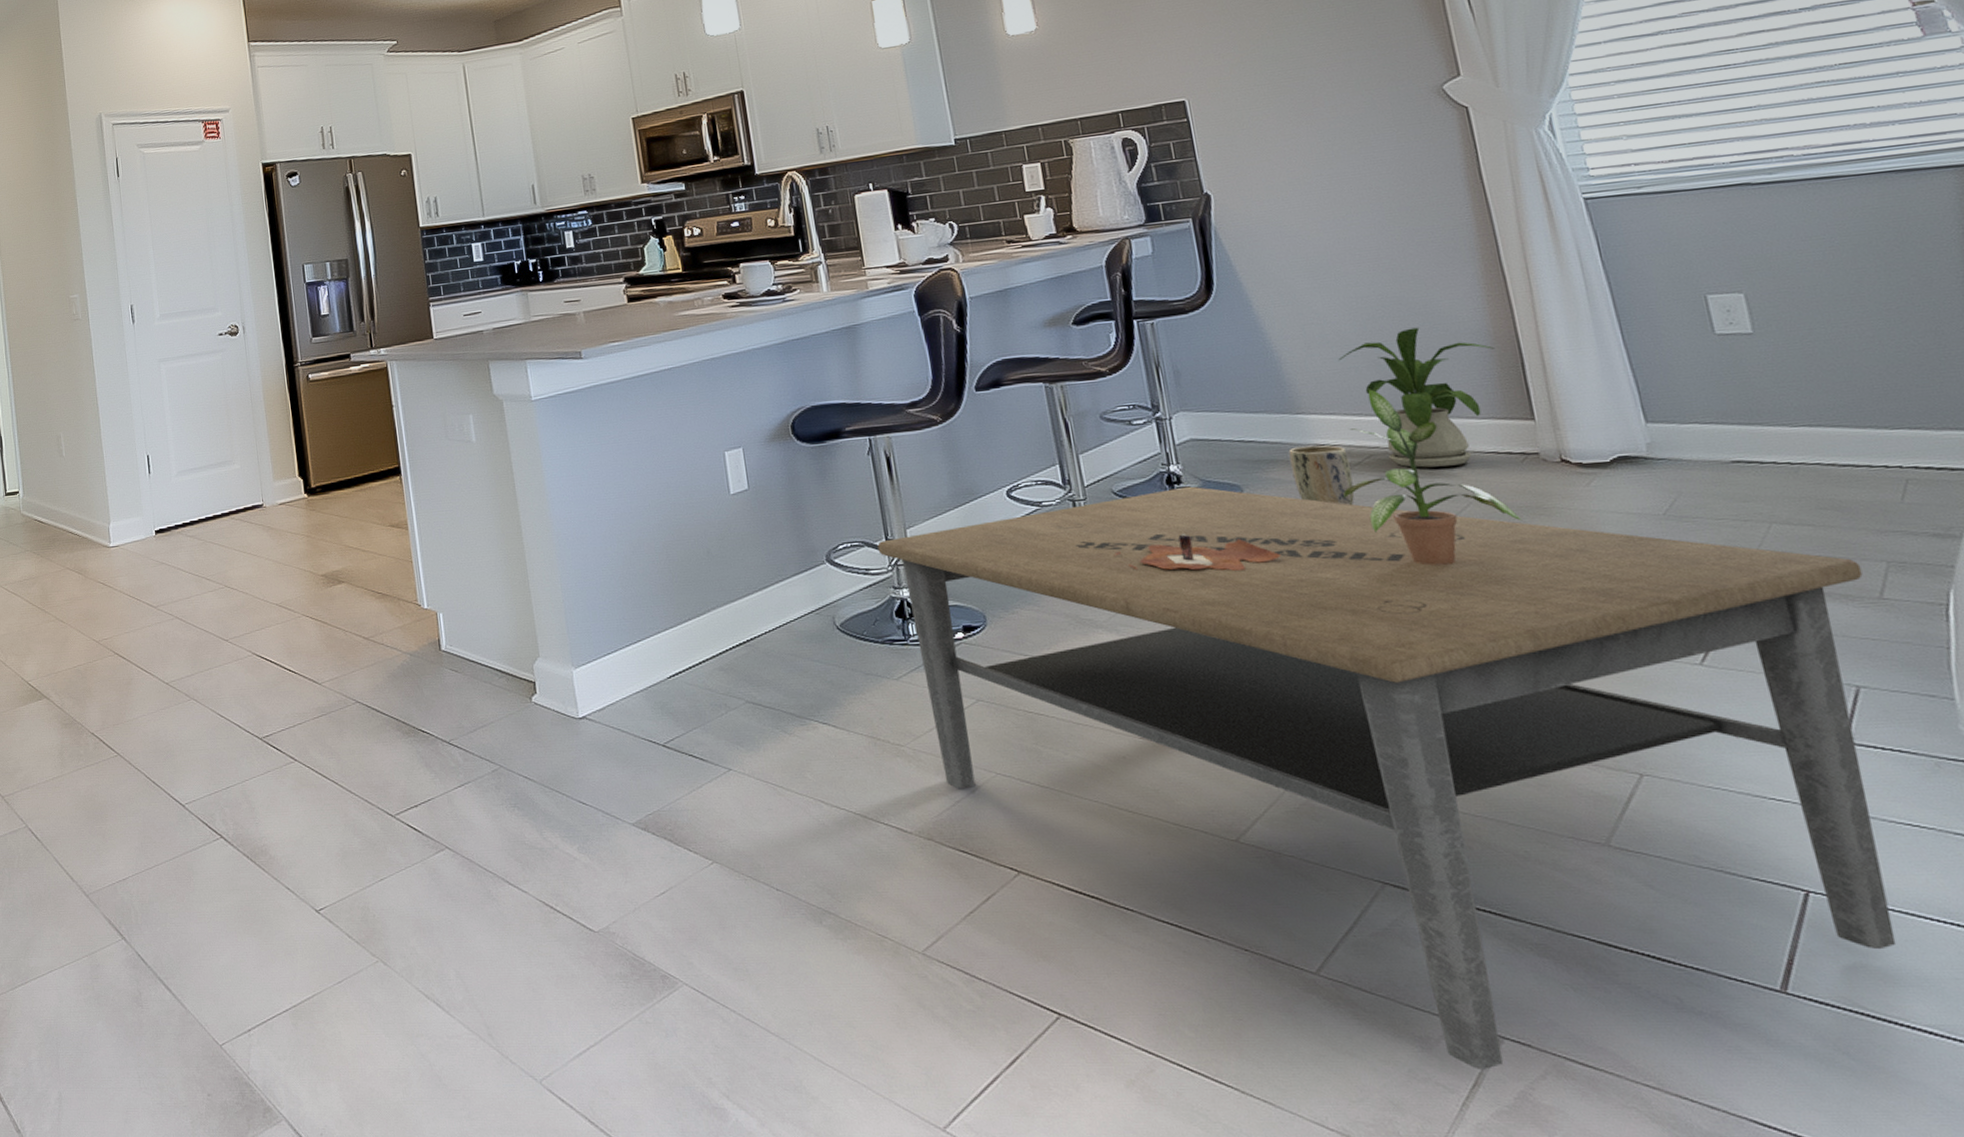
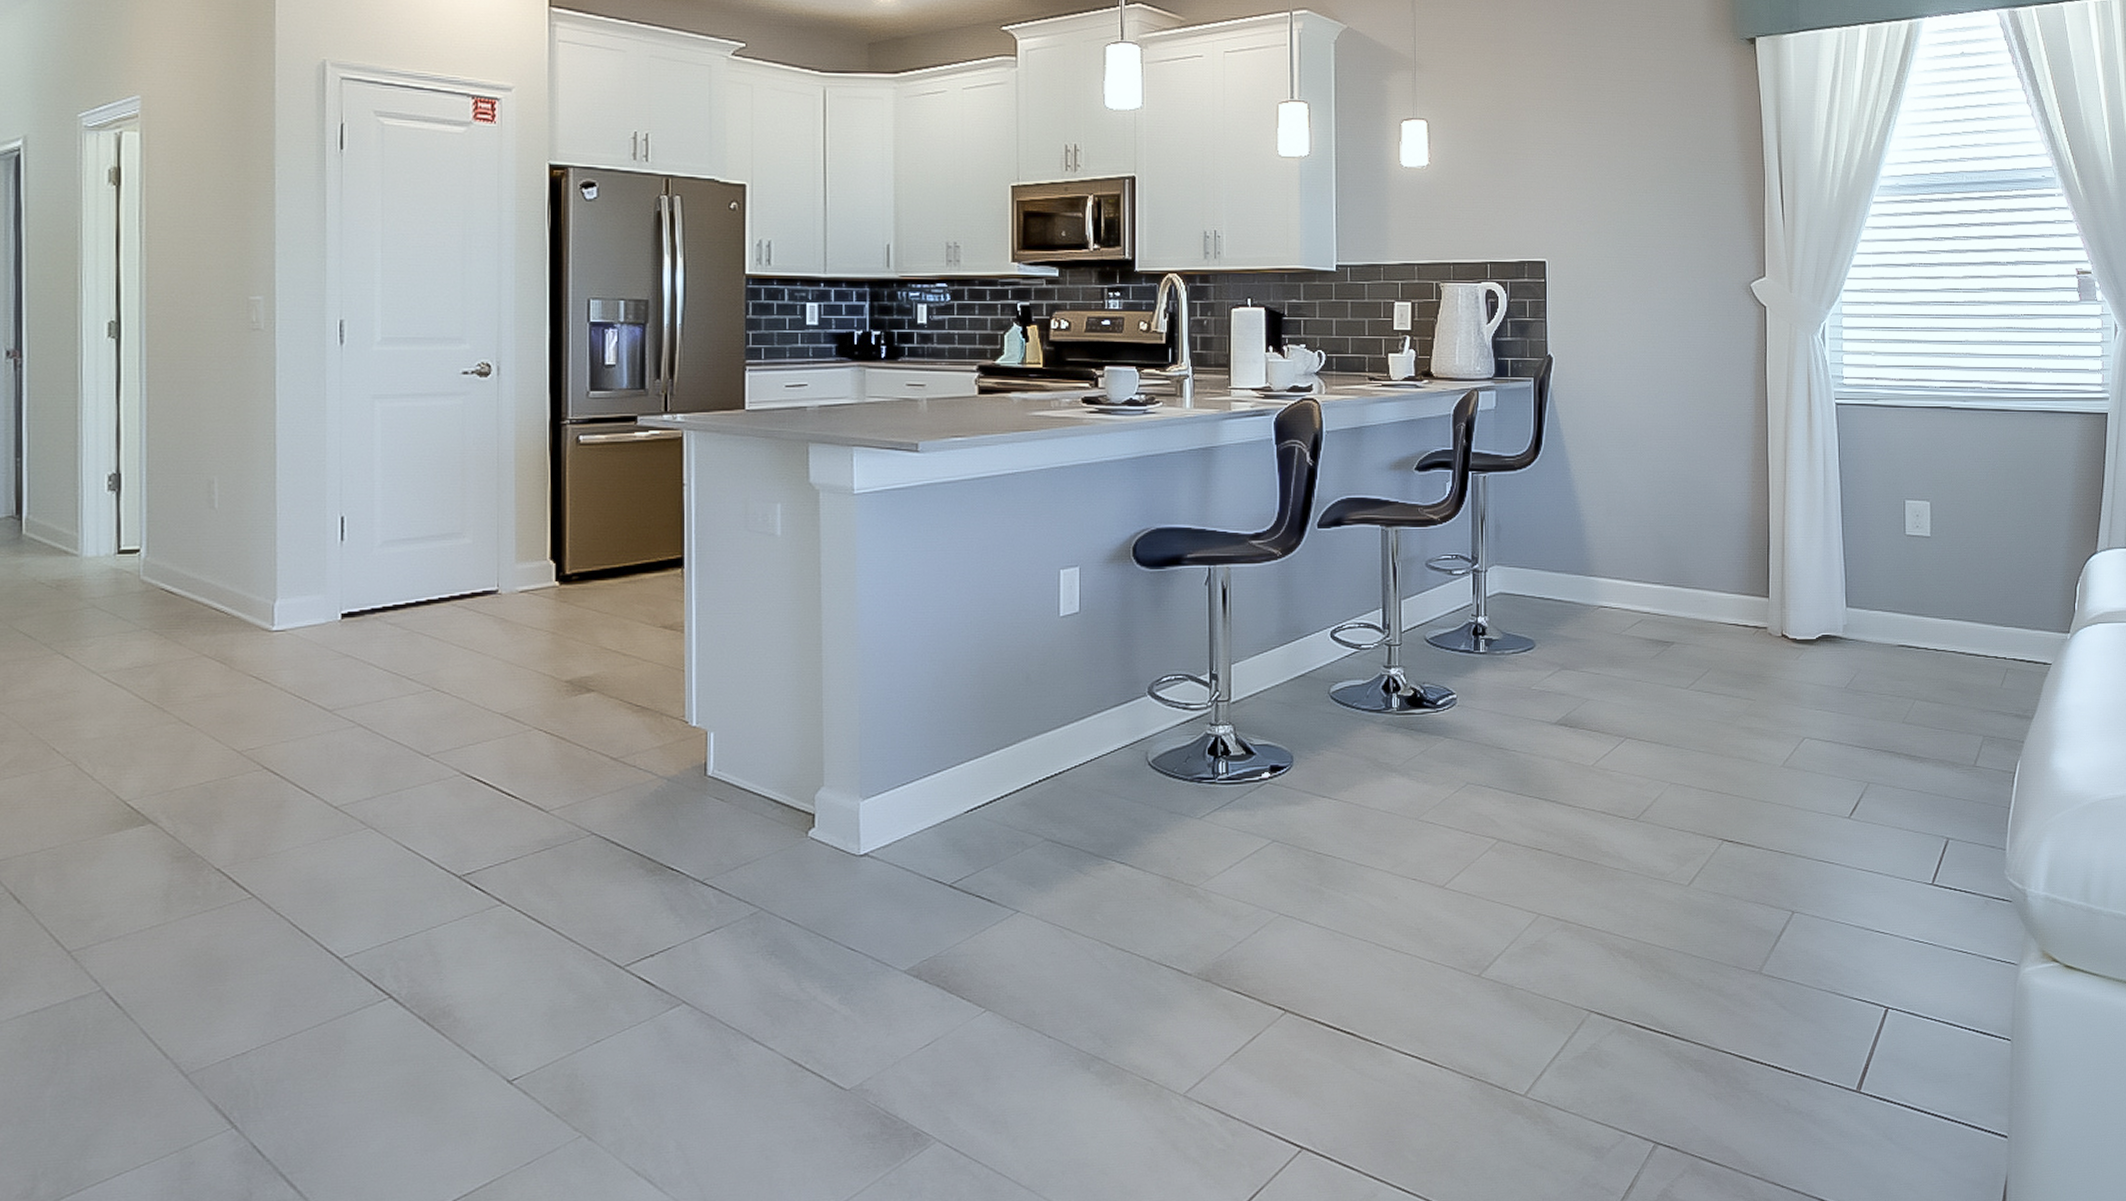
coffee table: present [877,486,1897,1070] -> none [1201,638,1966,1173]
candle: present [1113,534,1281,571] -> none [1417,684,1557,721]
plant pot: present [1288,445,1355,505] -> none [1578,607,1624,665]
house plant: present [1338,327,1496,468] -> none [1631,505,1751,634]
potted plant: present [1343,389,1523,566] -> none [1615,558,1746,724]

